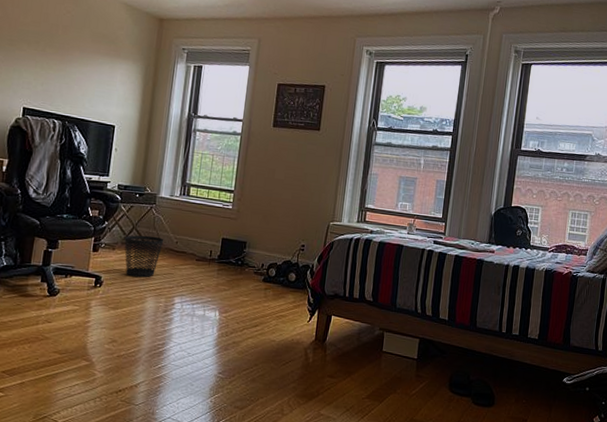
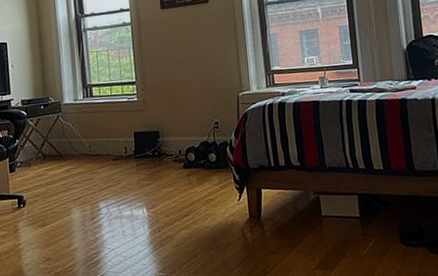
wastebasket: present [124,235,164,278] -> none [38,144,77,190]

